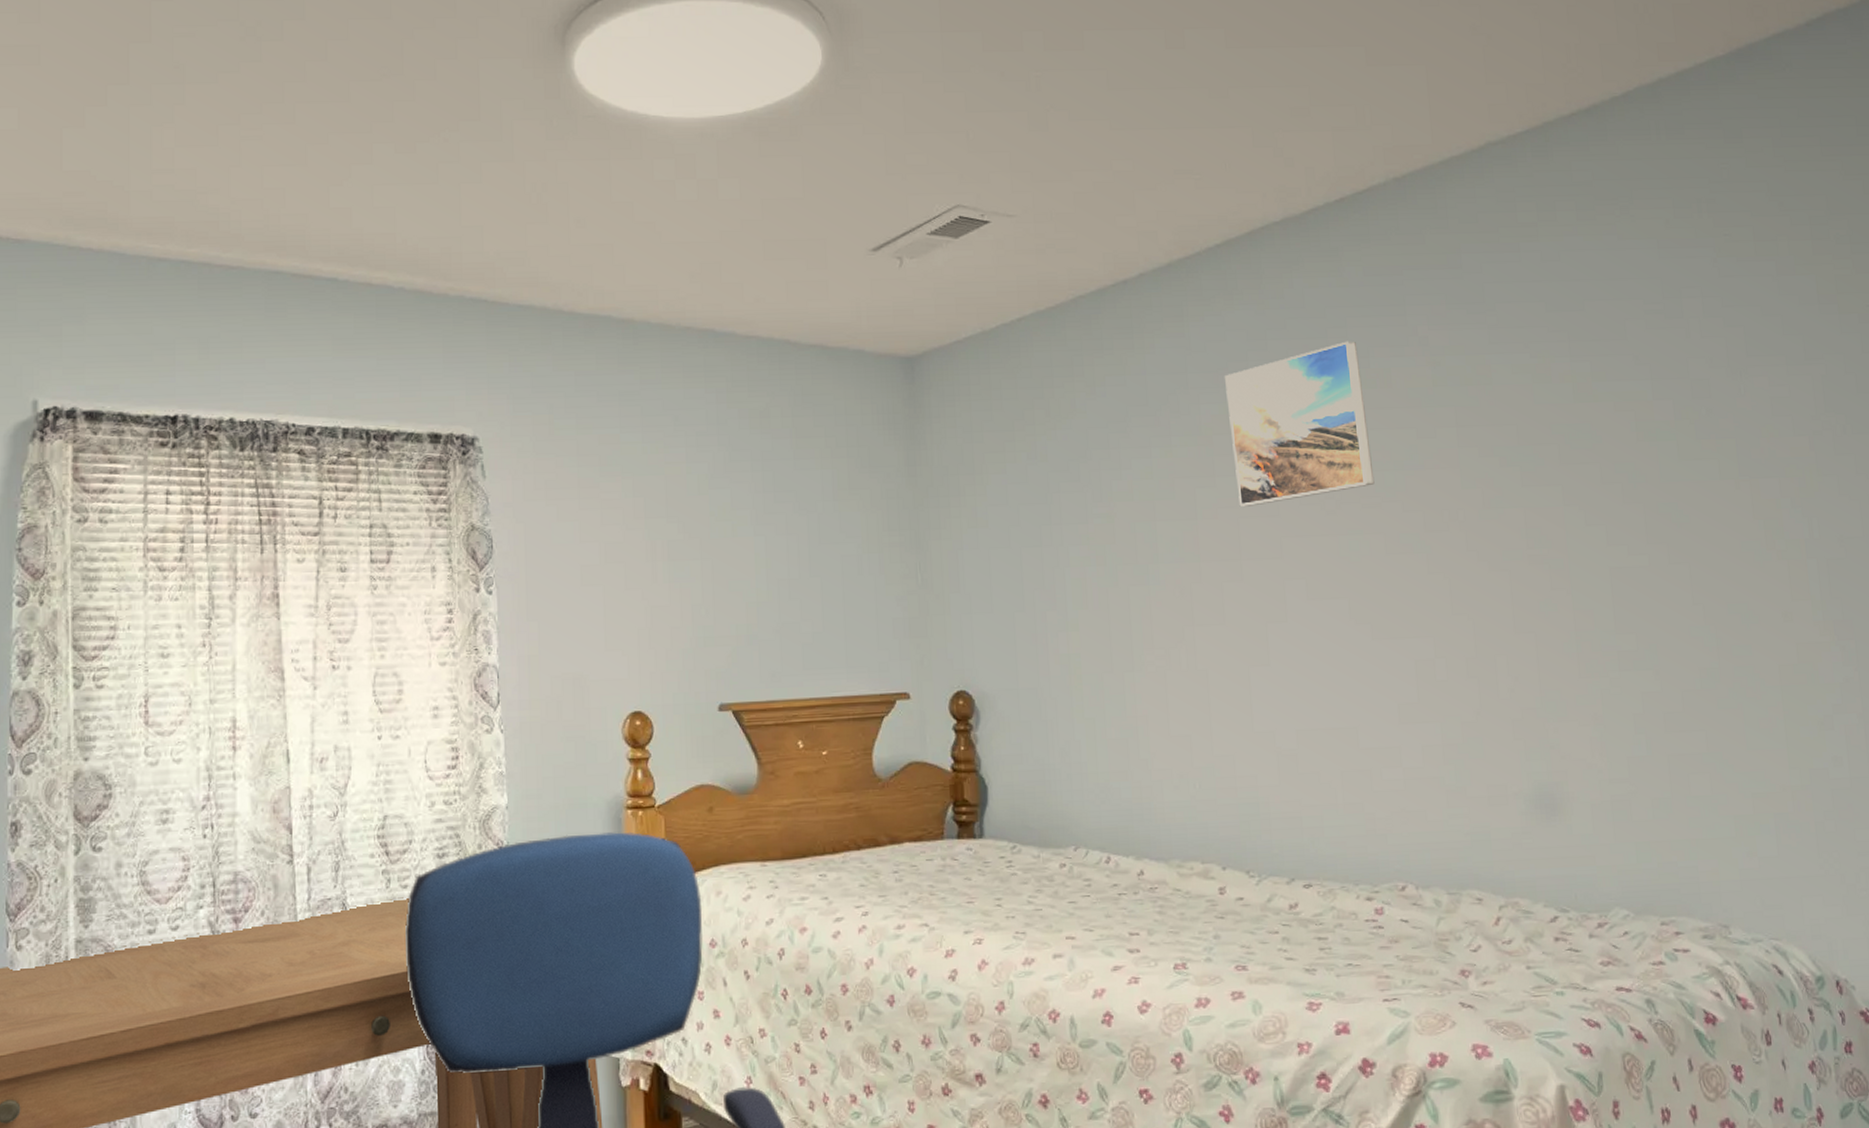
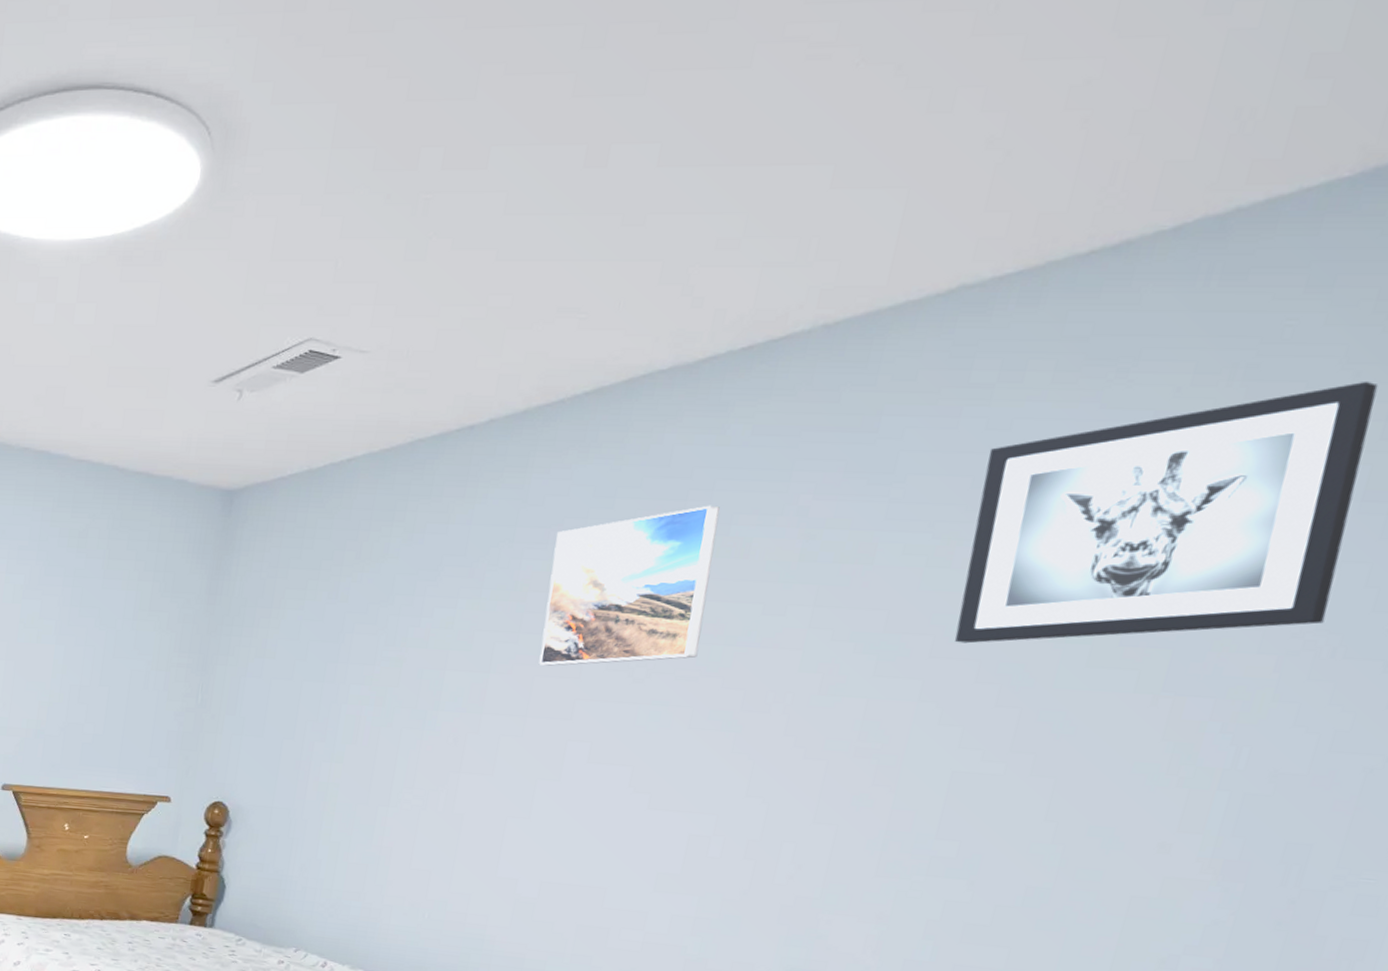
wall art: none [1550,209,1829,449] -> present [954,380,1379,644]

